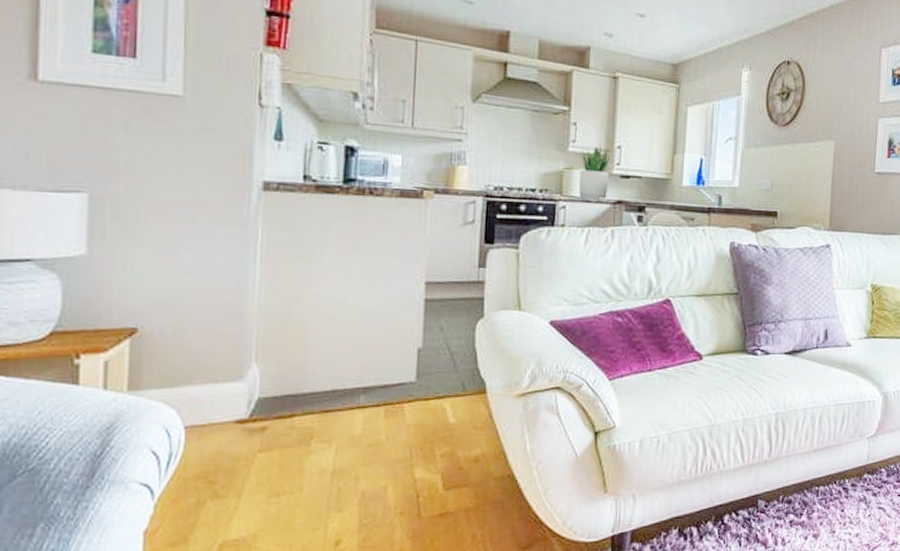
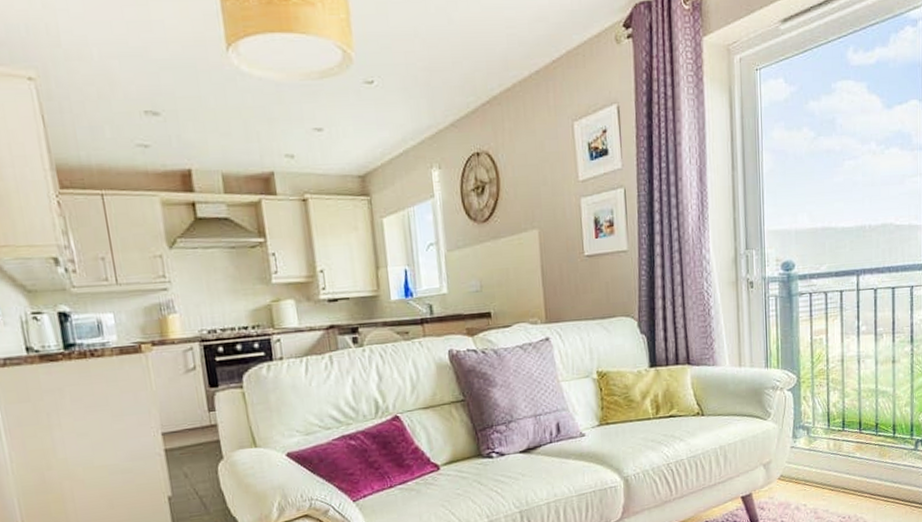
planter: present [578,145,611,199] -> none [285,272,319,328]

